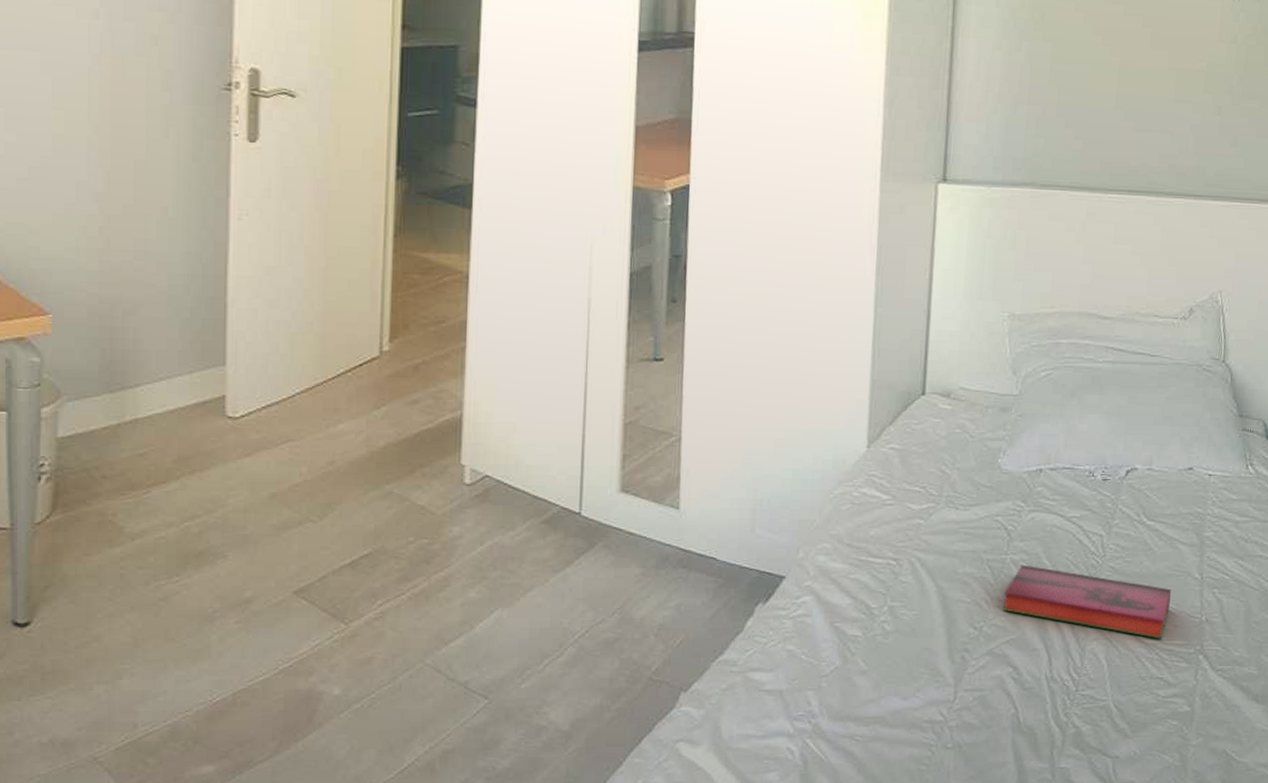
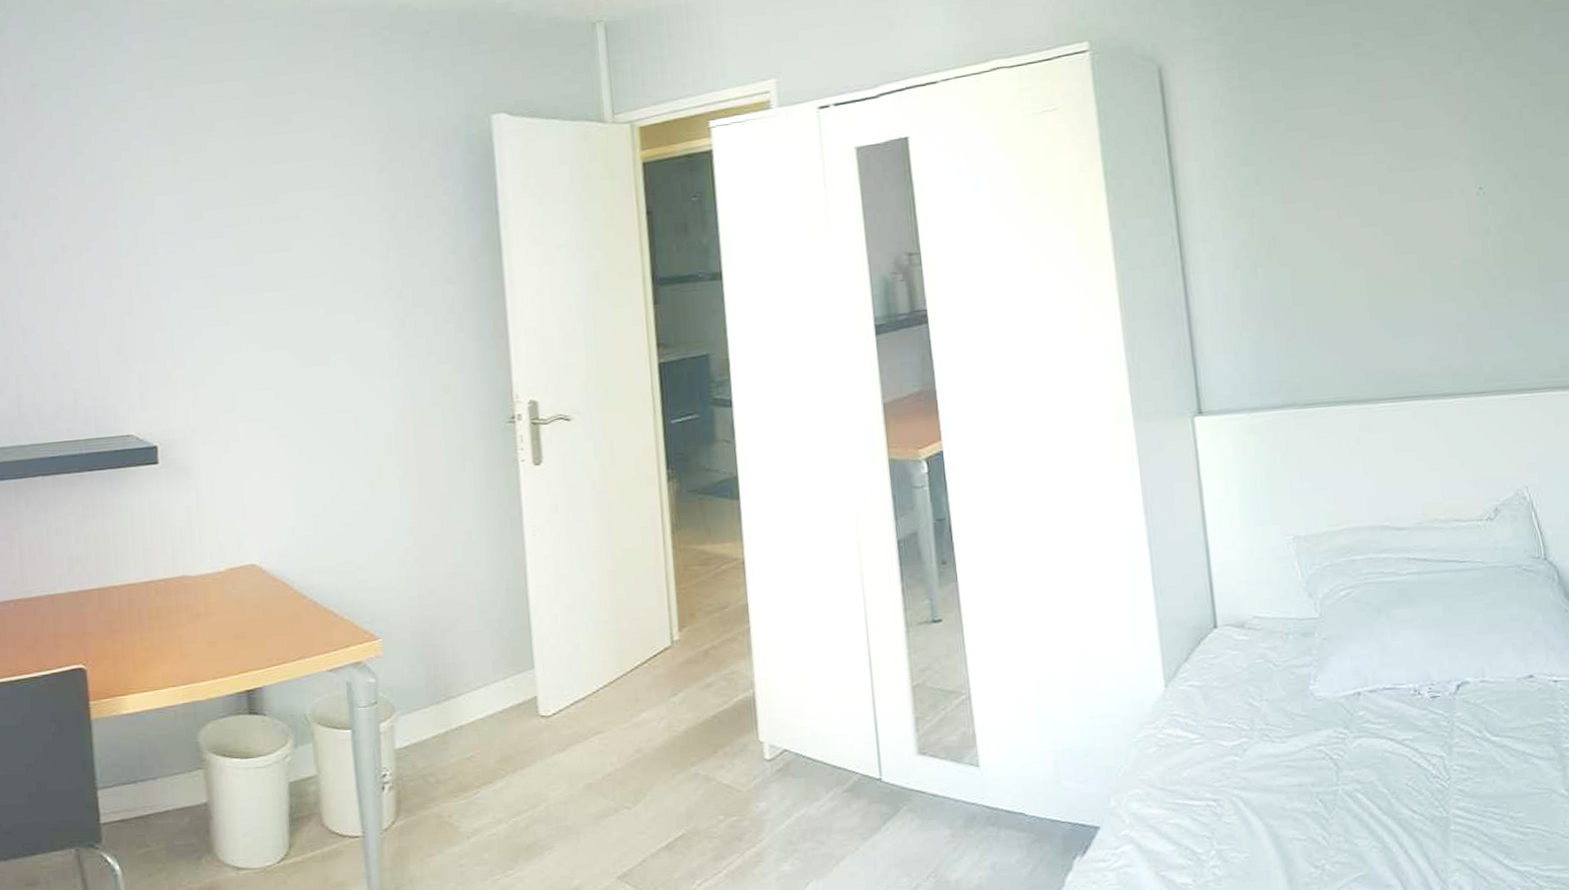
hardback book: present [1003,564,1171,639] -> none [1341,795,1538,865]

